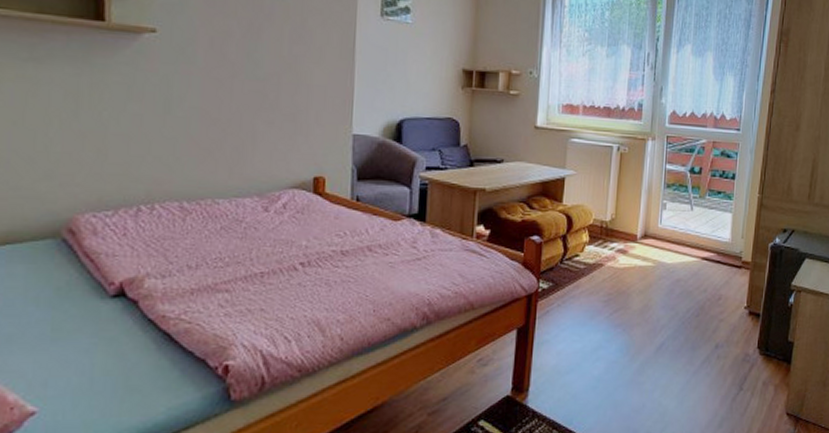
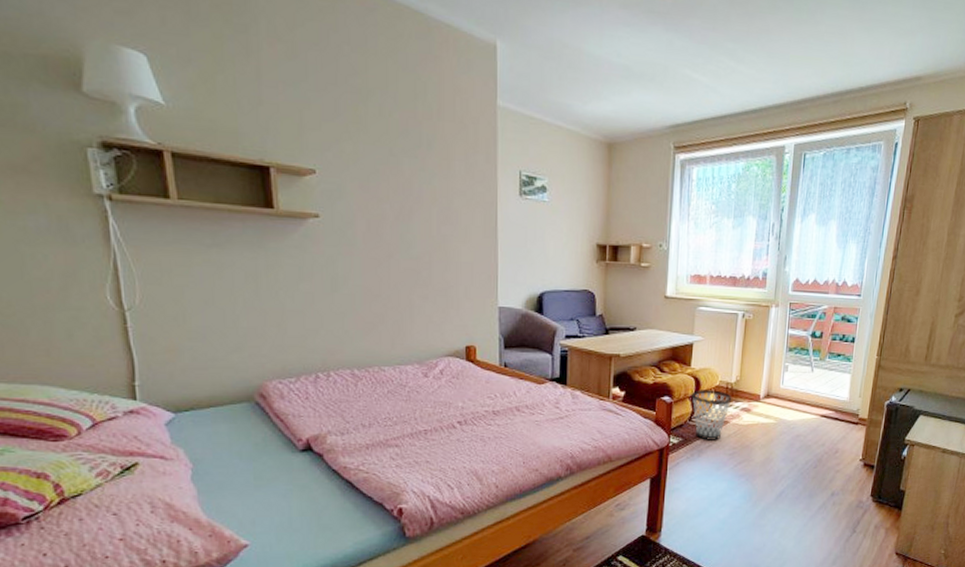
wastebasket: none [563,229,607,285] -> present [691,390,732,440]

